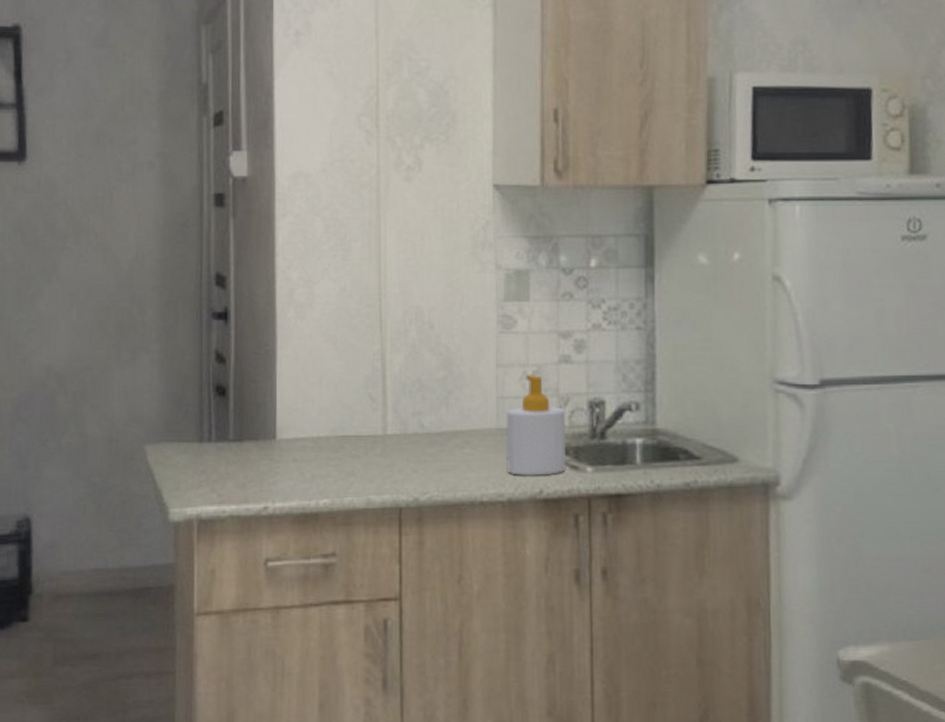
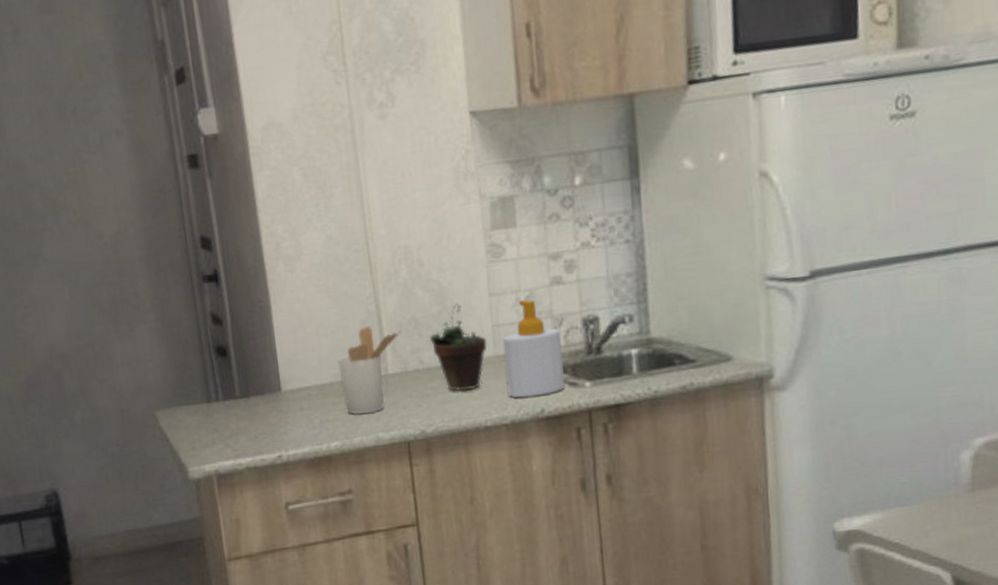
utensil holder: none [337,382,405,474] -> present [337,326,401,415]
succulent plant: none [433,370,490,462] -> present [430,303,487,391]

